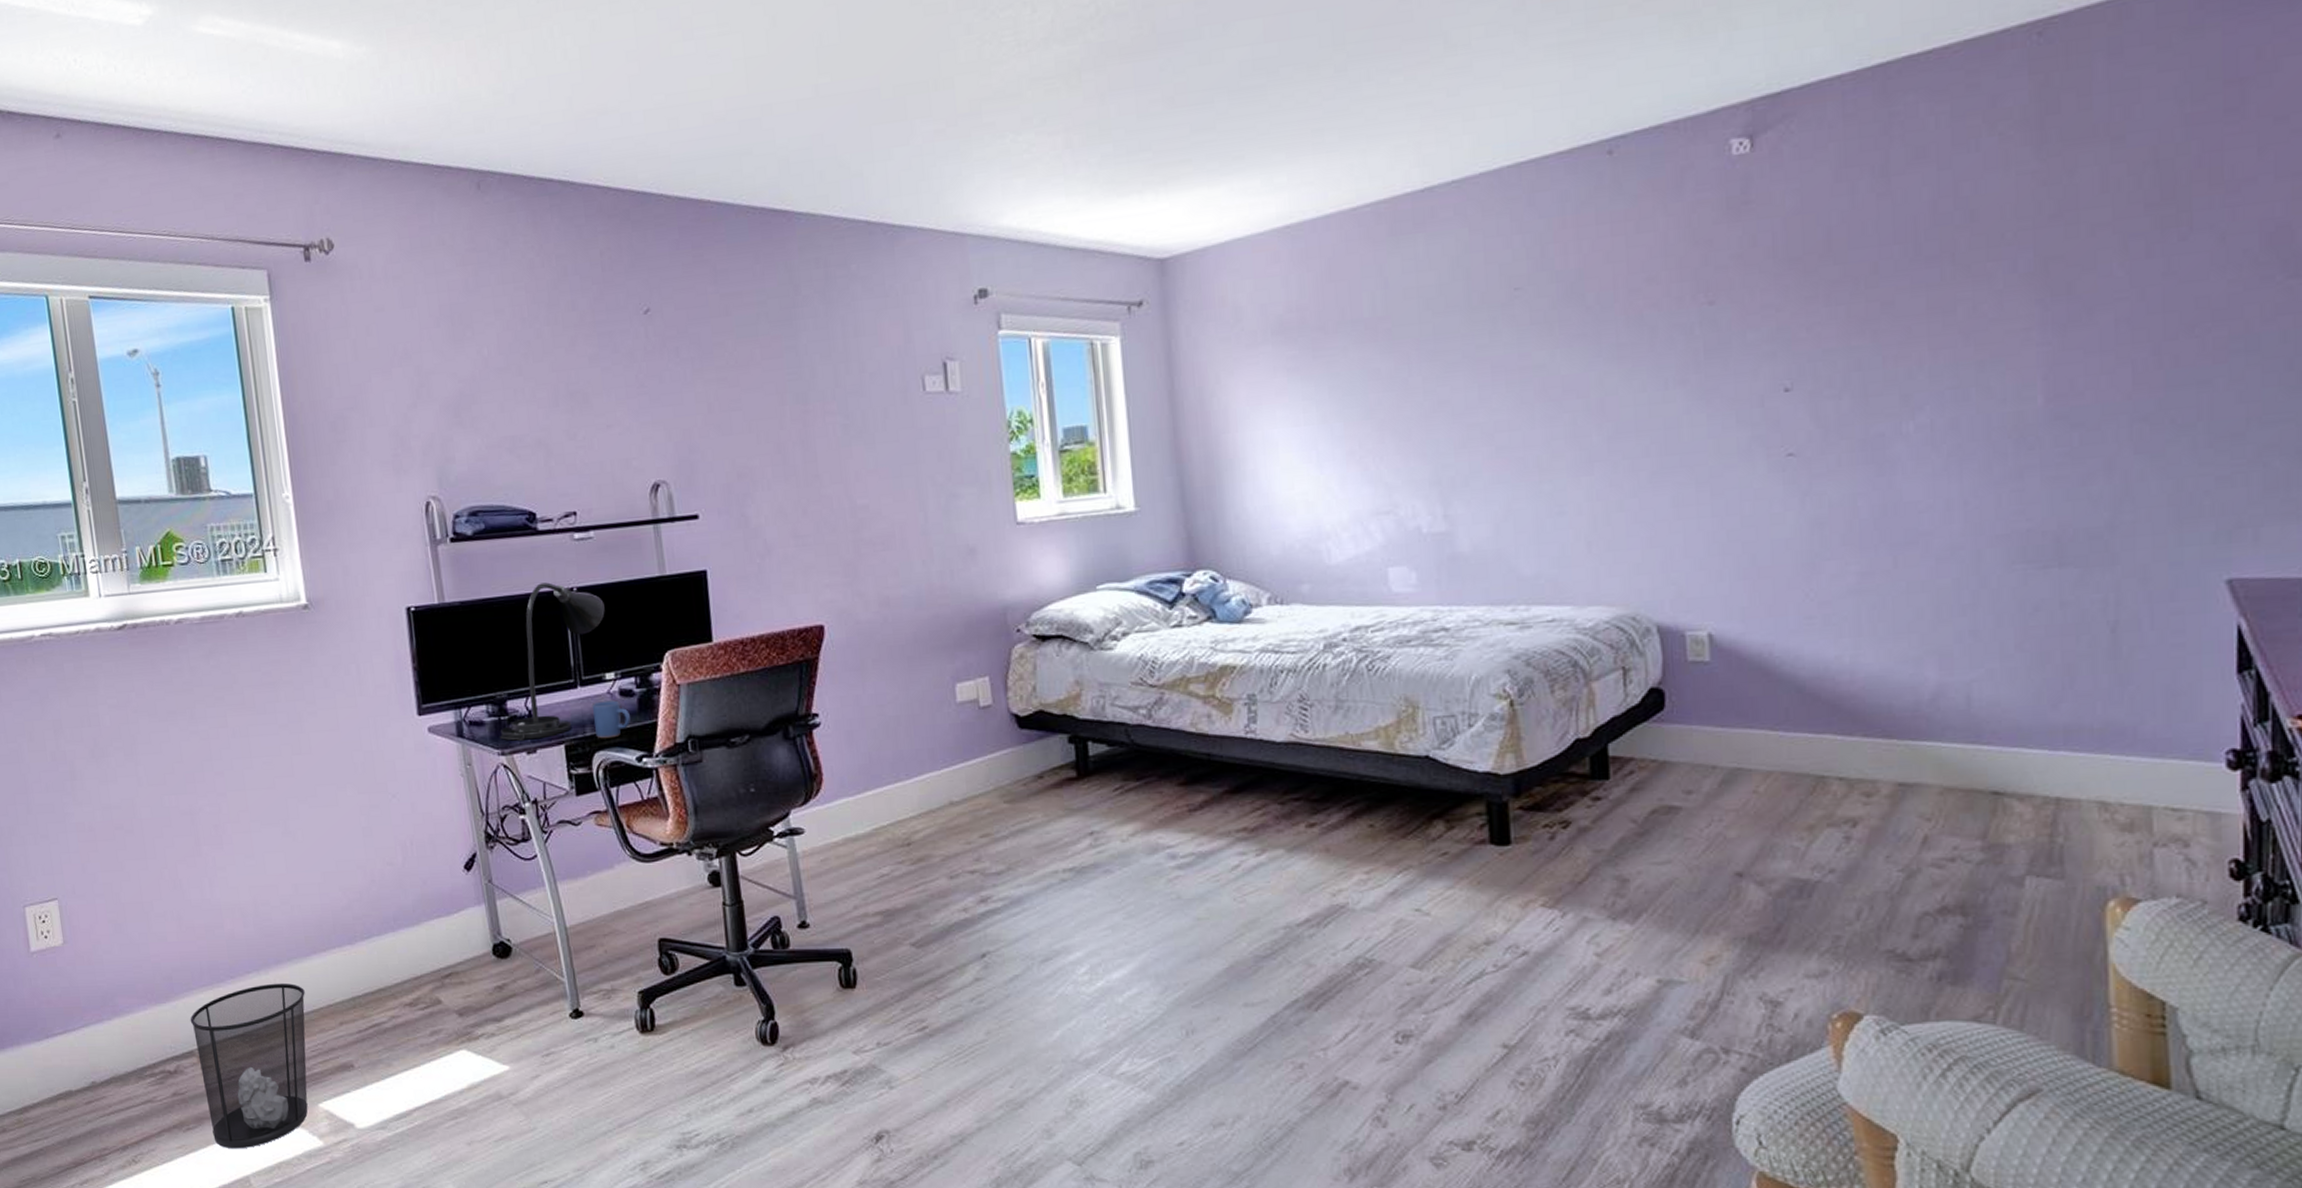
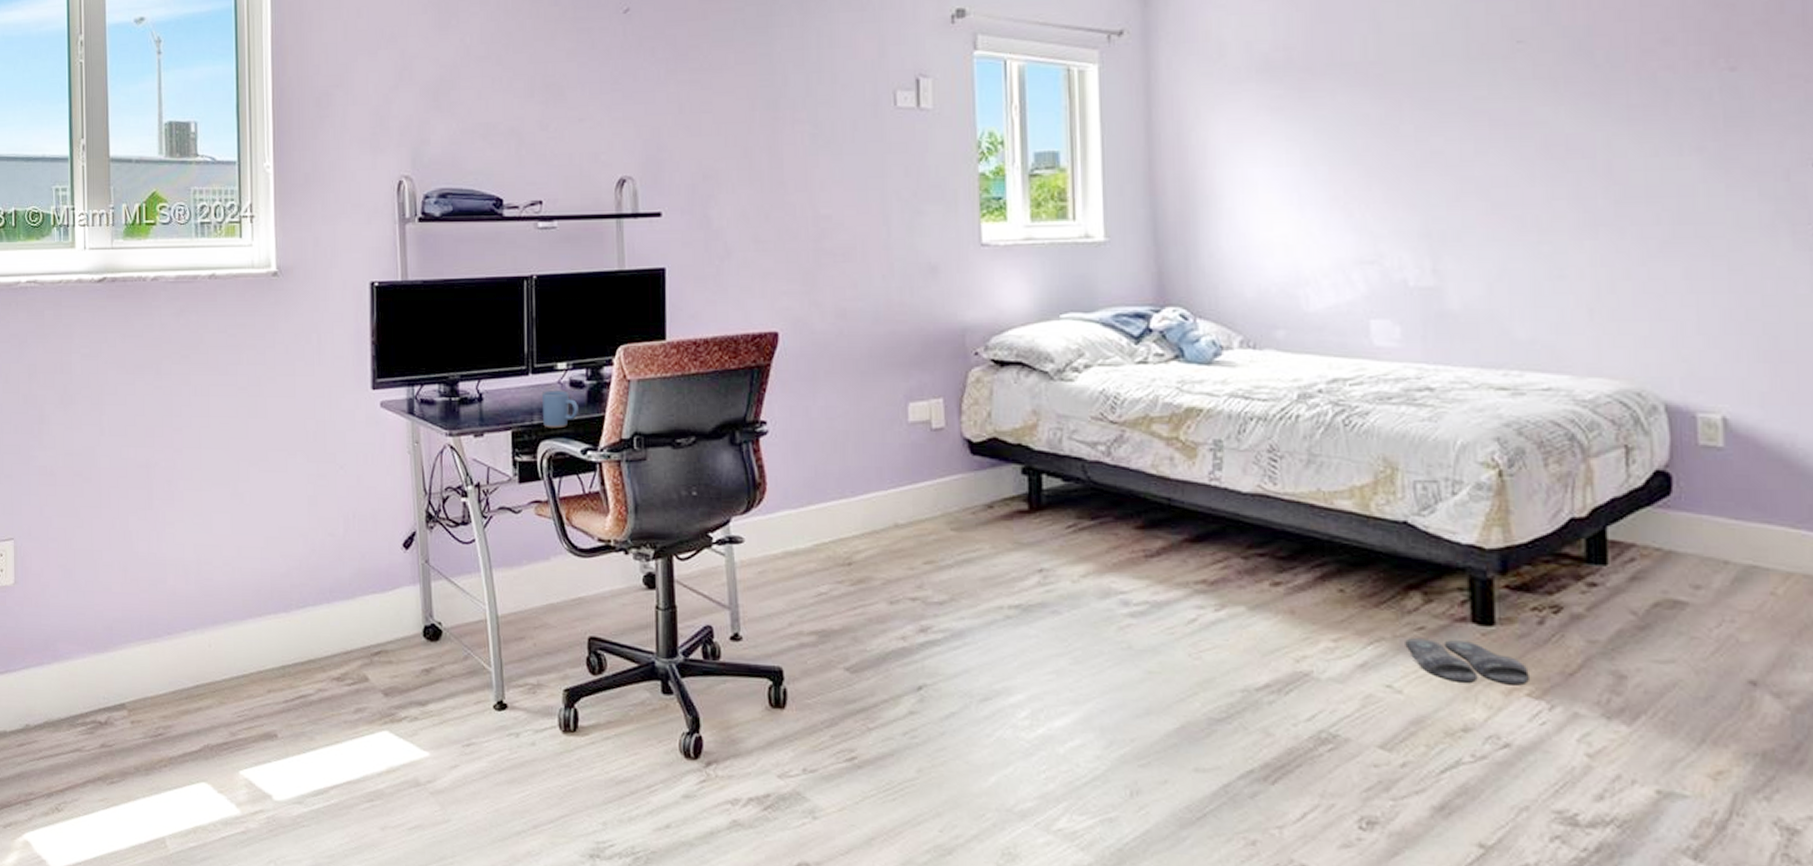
waste bin: present [190,983,308,1149] -> none [125,643,237,809]
desk lamp: present [500,582,605,742] -> none [449,268,562,424]
slippers: none [1431,861,1543,900] -> present [1405,638,1529,686]

